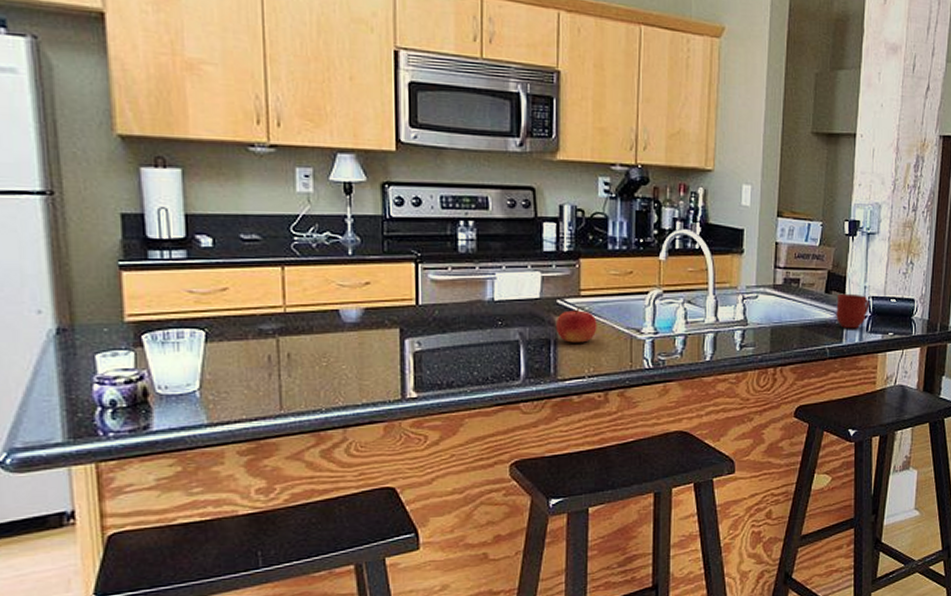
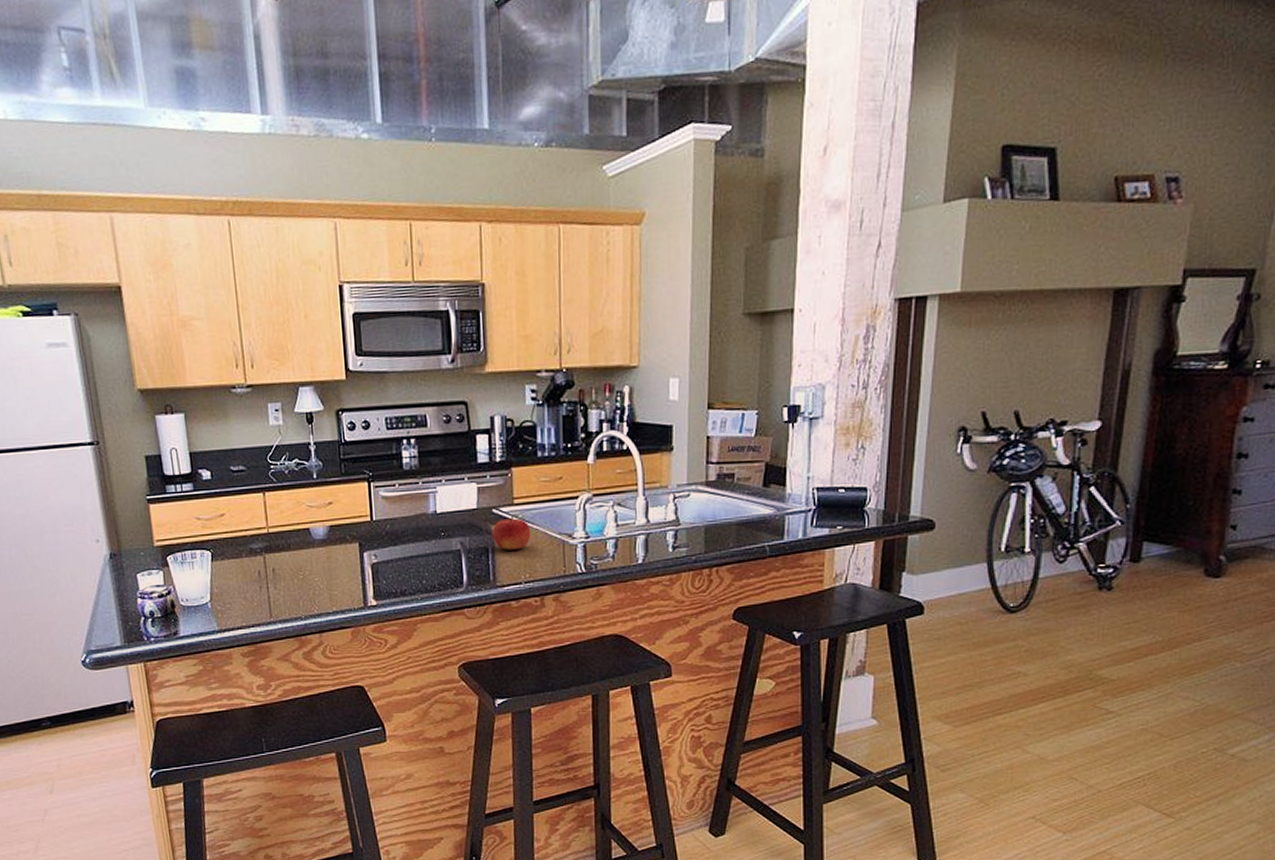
mug: present [836,293,870,329] -> none [776,485,814,524]

